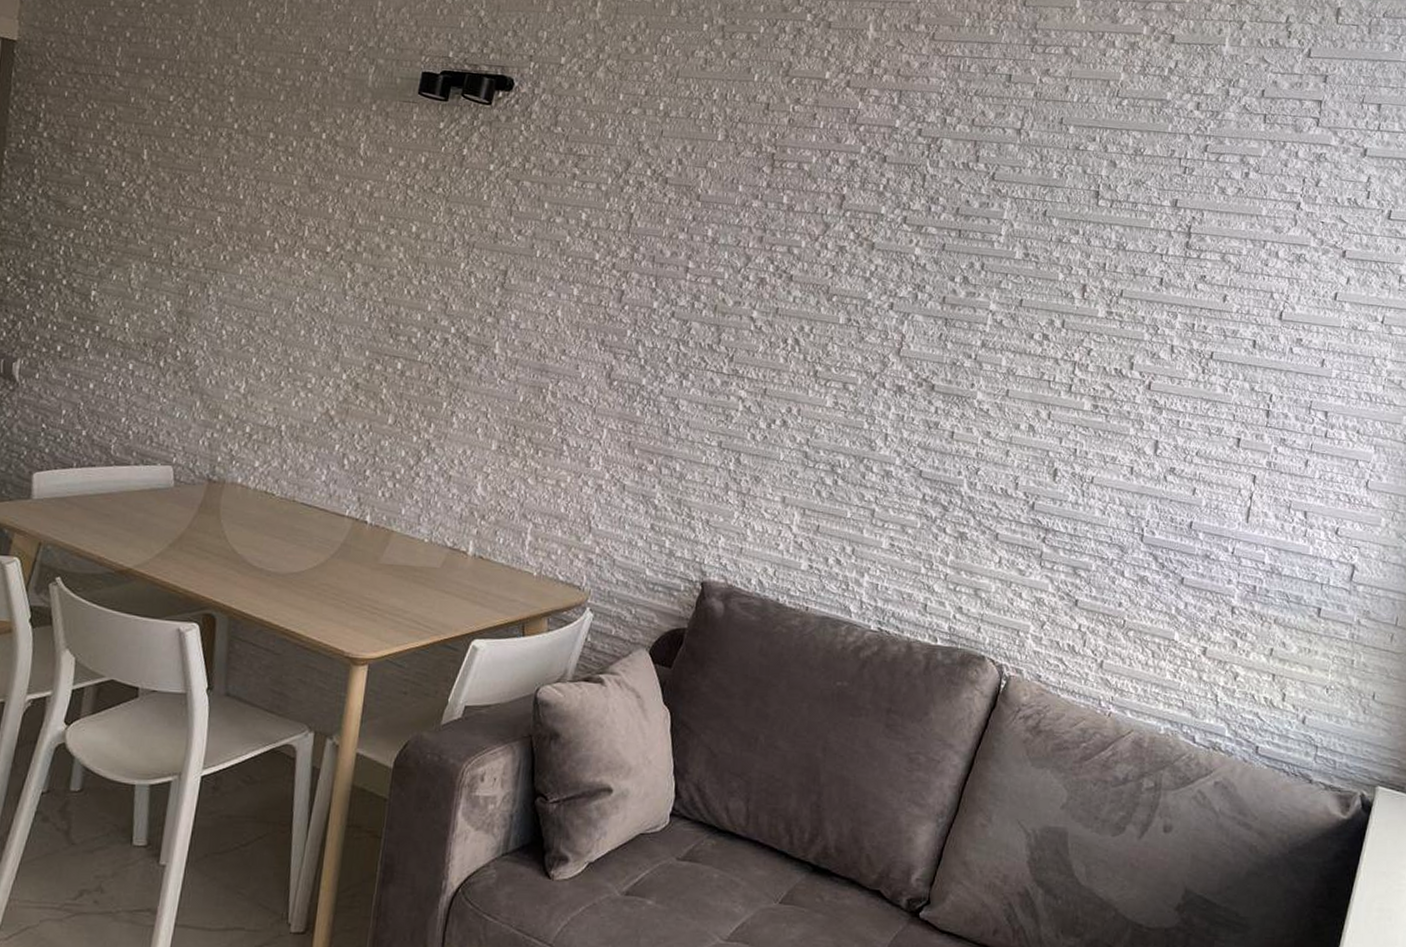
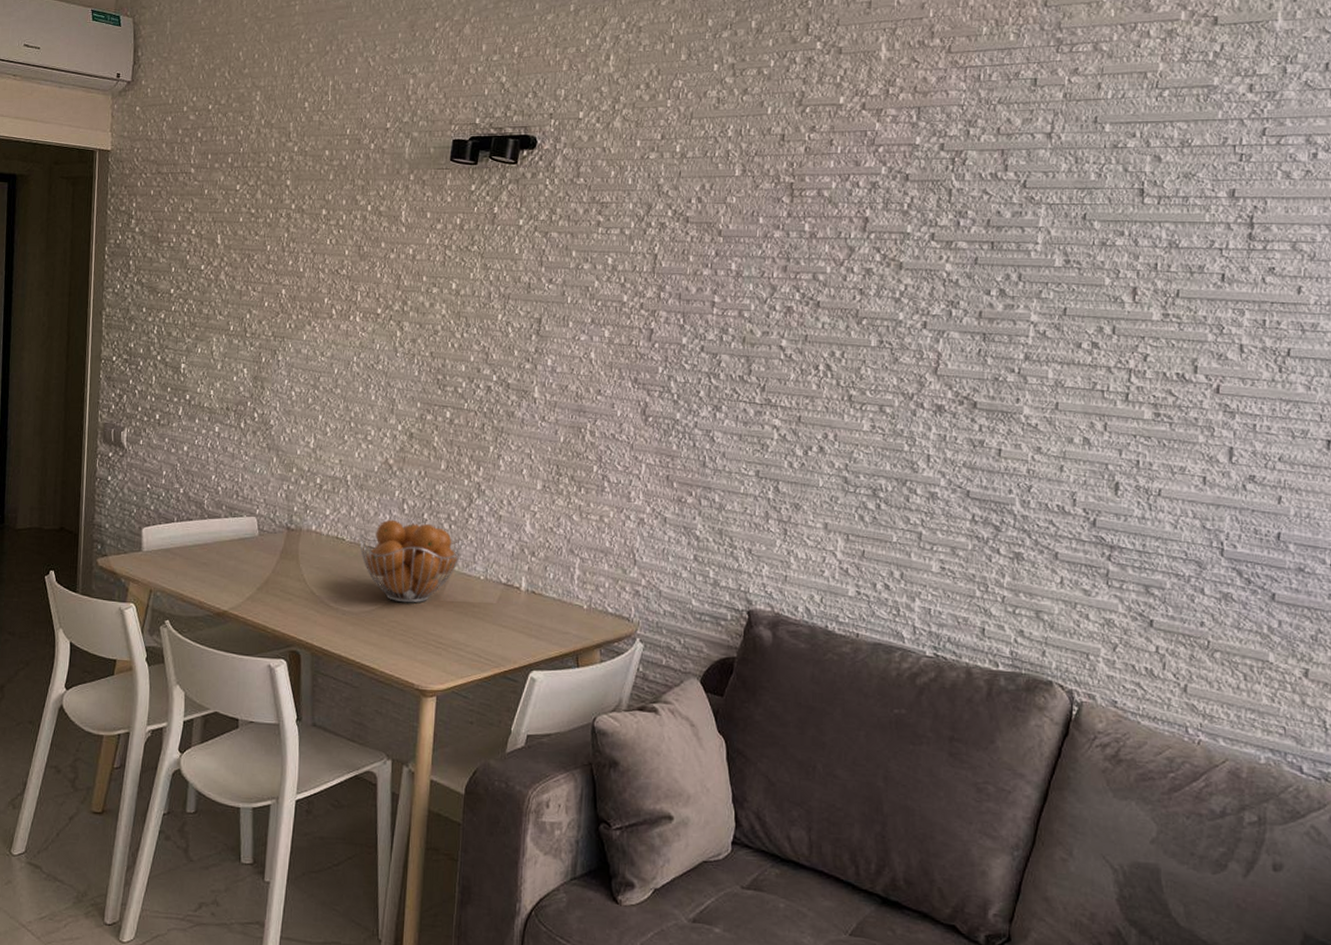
fruit basket: none [290,475,409,566] -> present [359,519,464,603]

